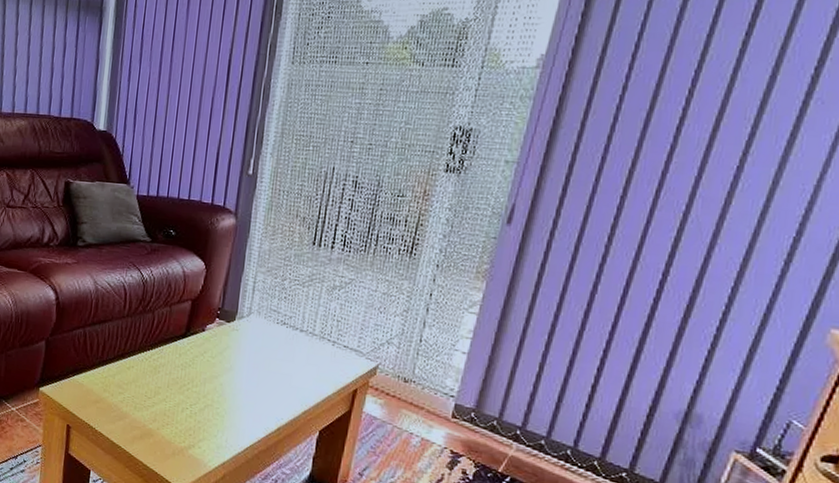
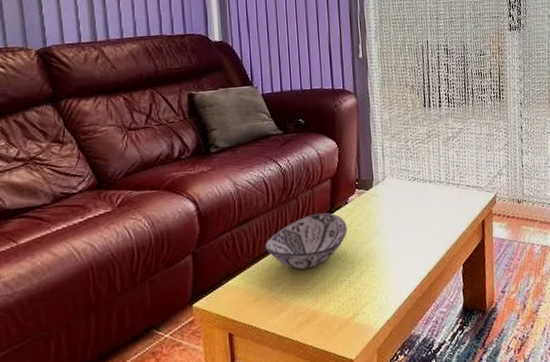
decorative bowl: none [113,332,200,386] -> present [264,212,347,270]

